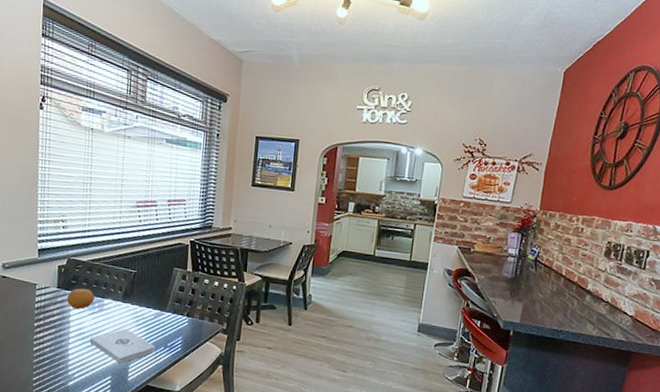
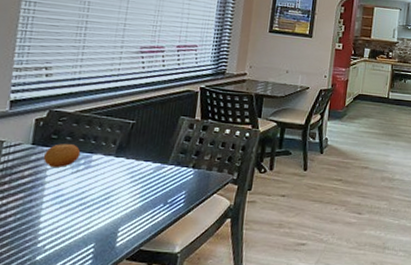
notepad: present [89,329,154,364] -> none [69,187,152,228]

